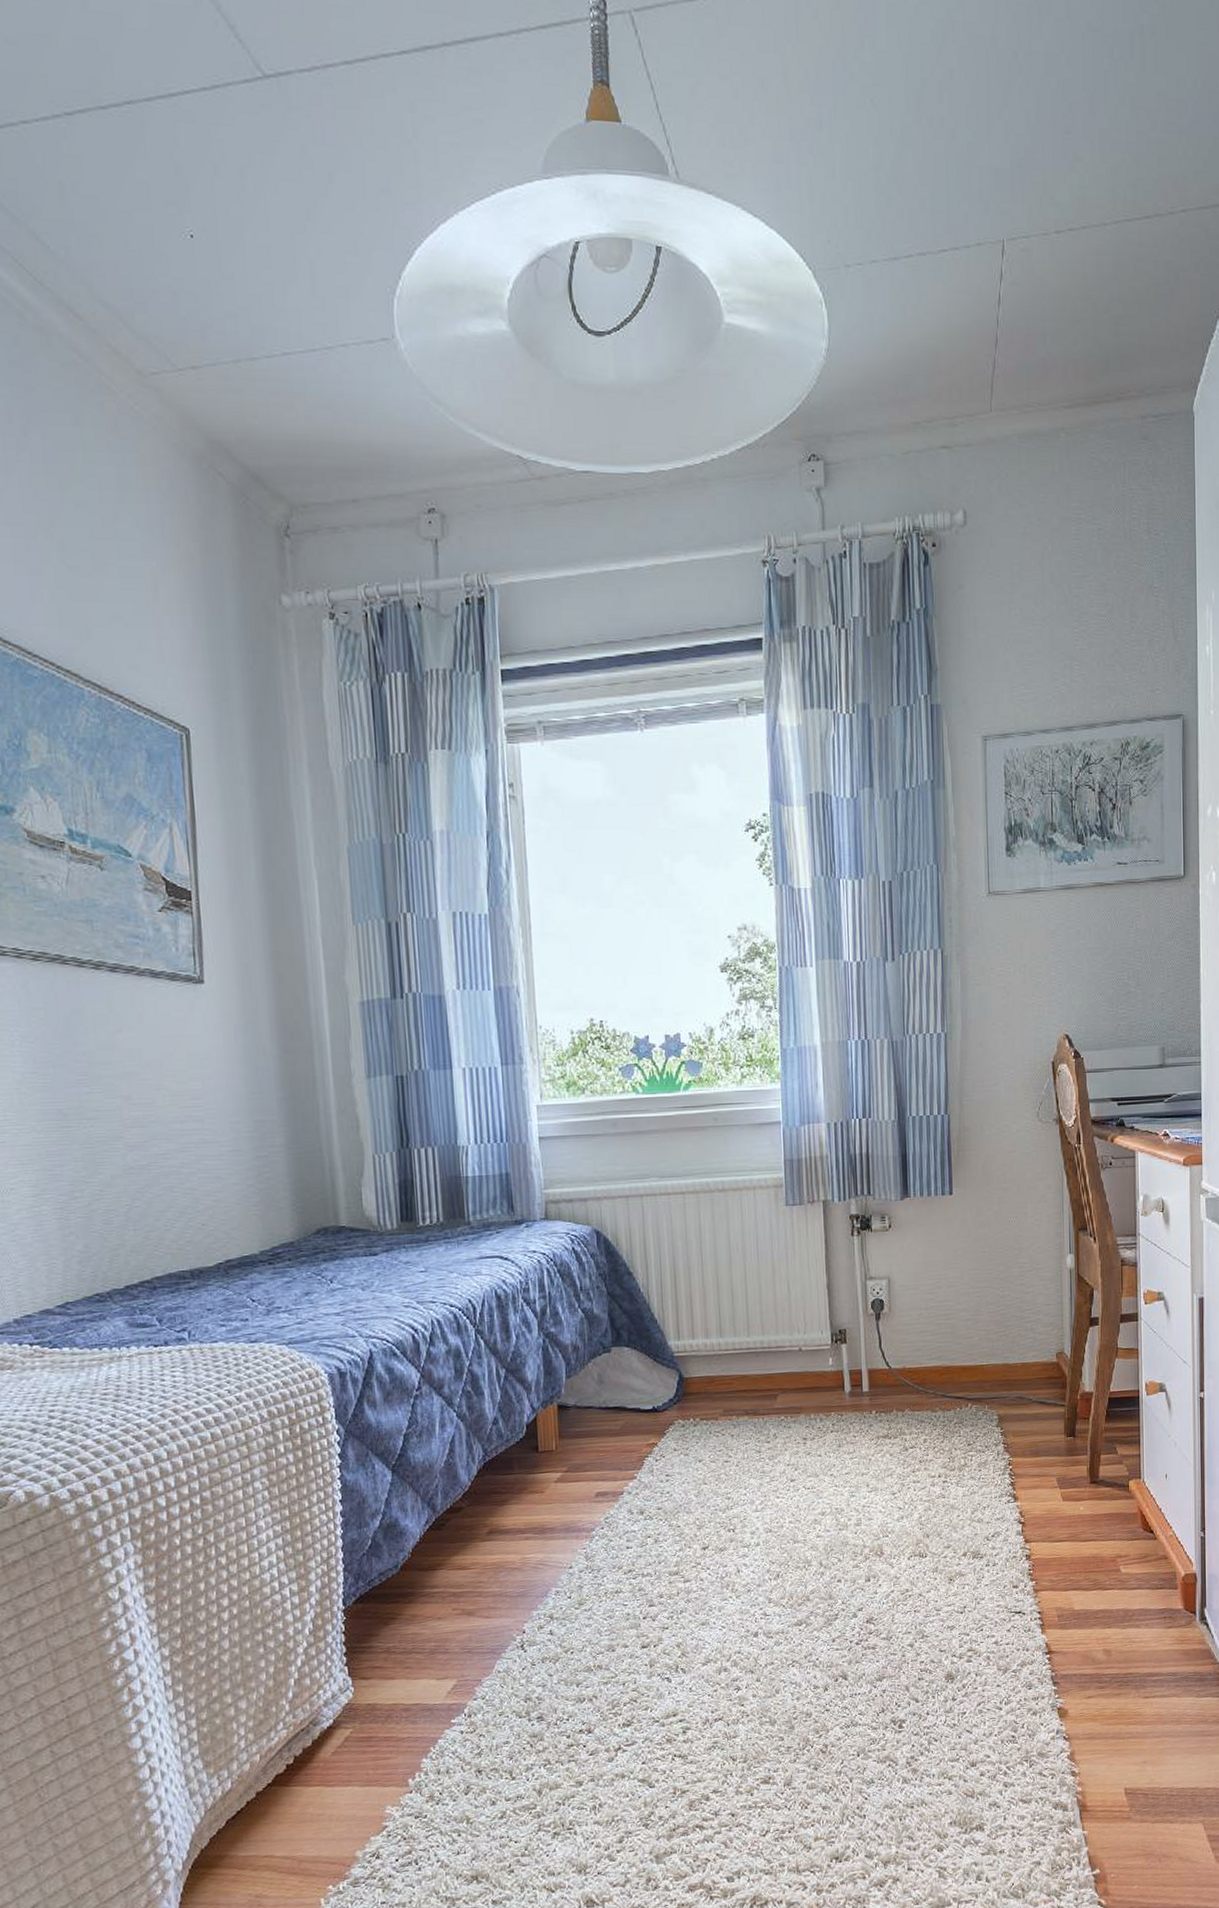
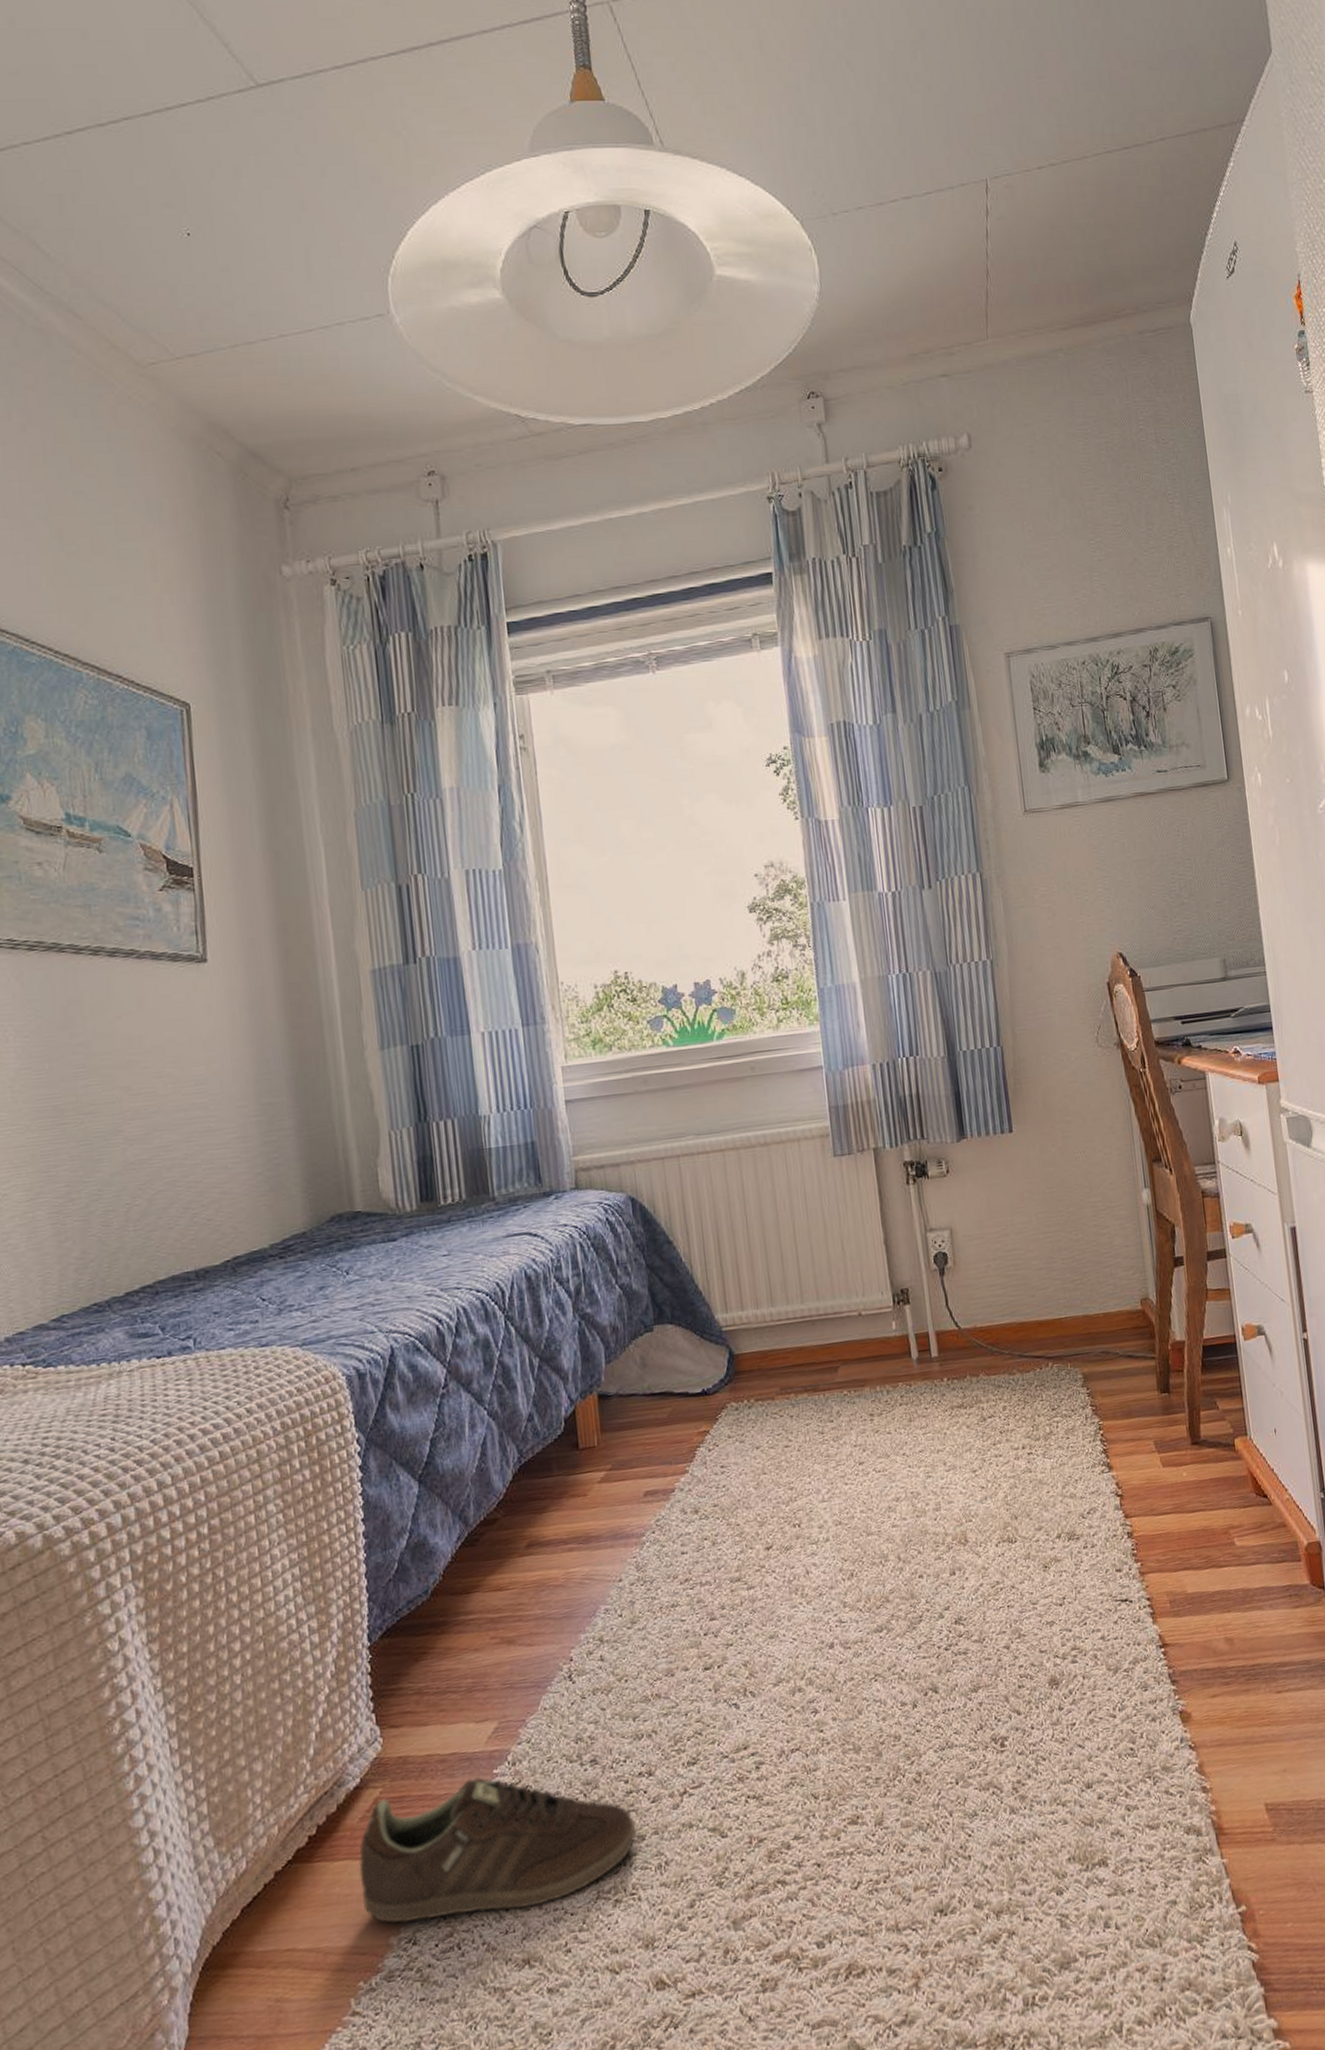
sneaker: none [330,1725,576,1841] -> present [358,1777,637,1924]

